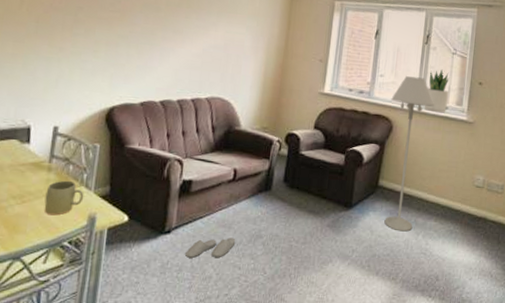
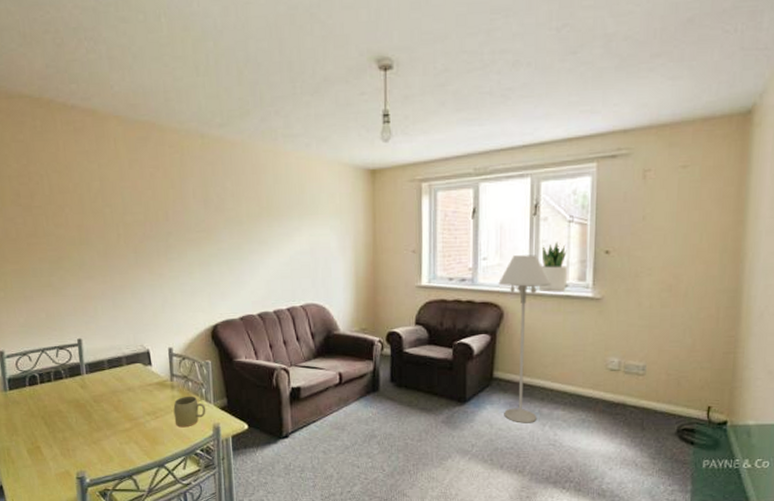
slippers: present [185,237,236,258] -> none [305,439,351,459]

